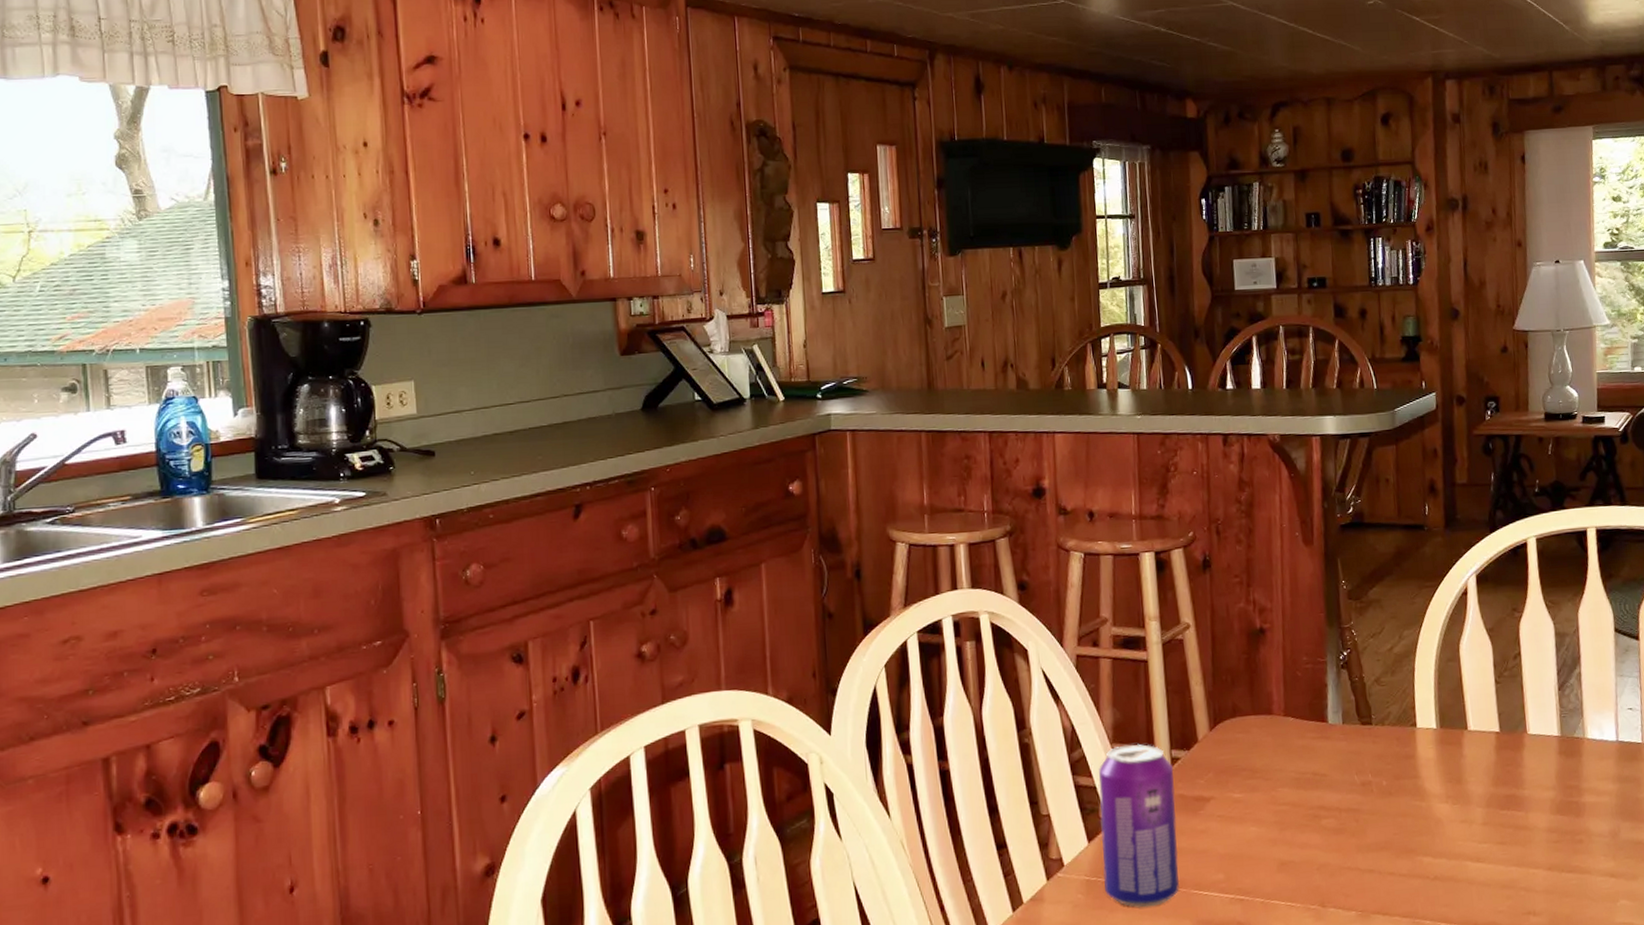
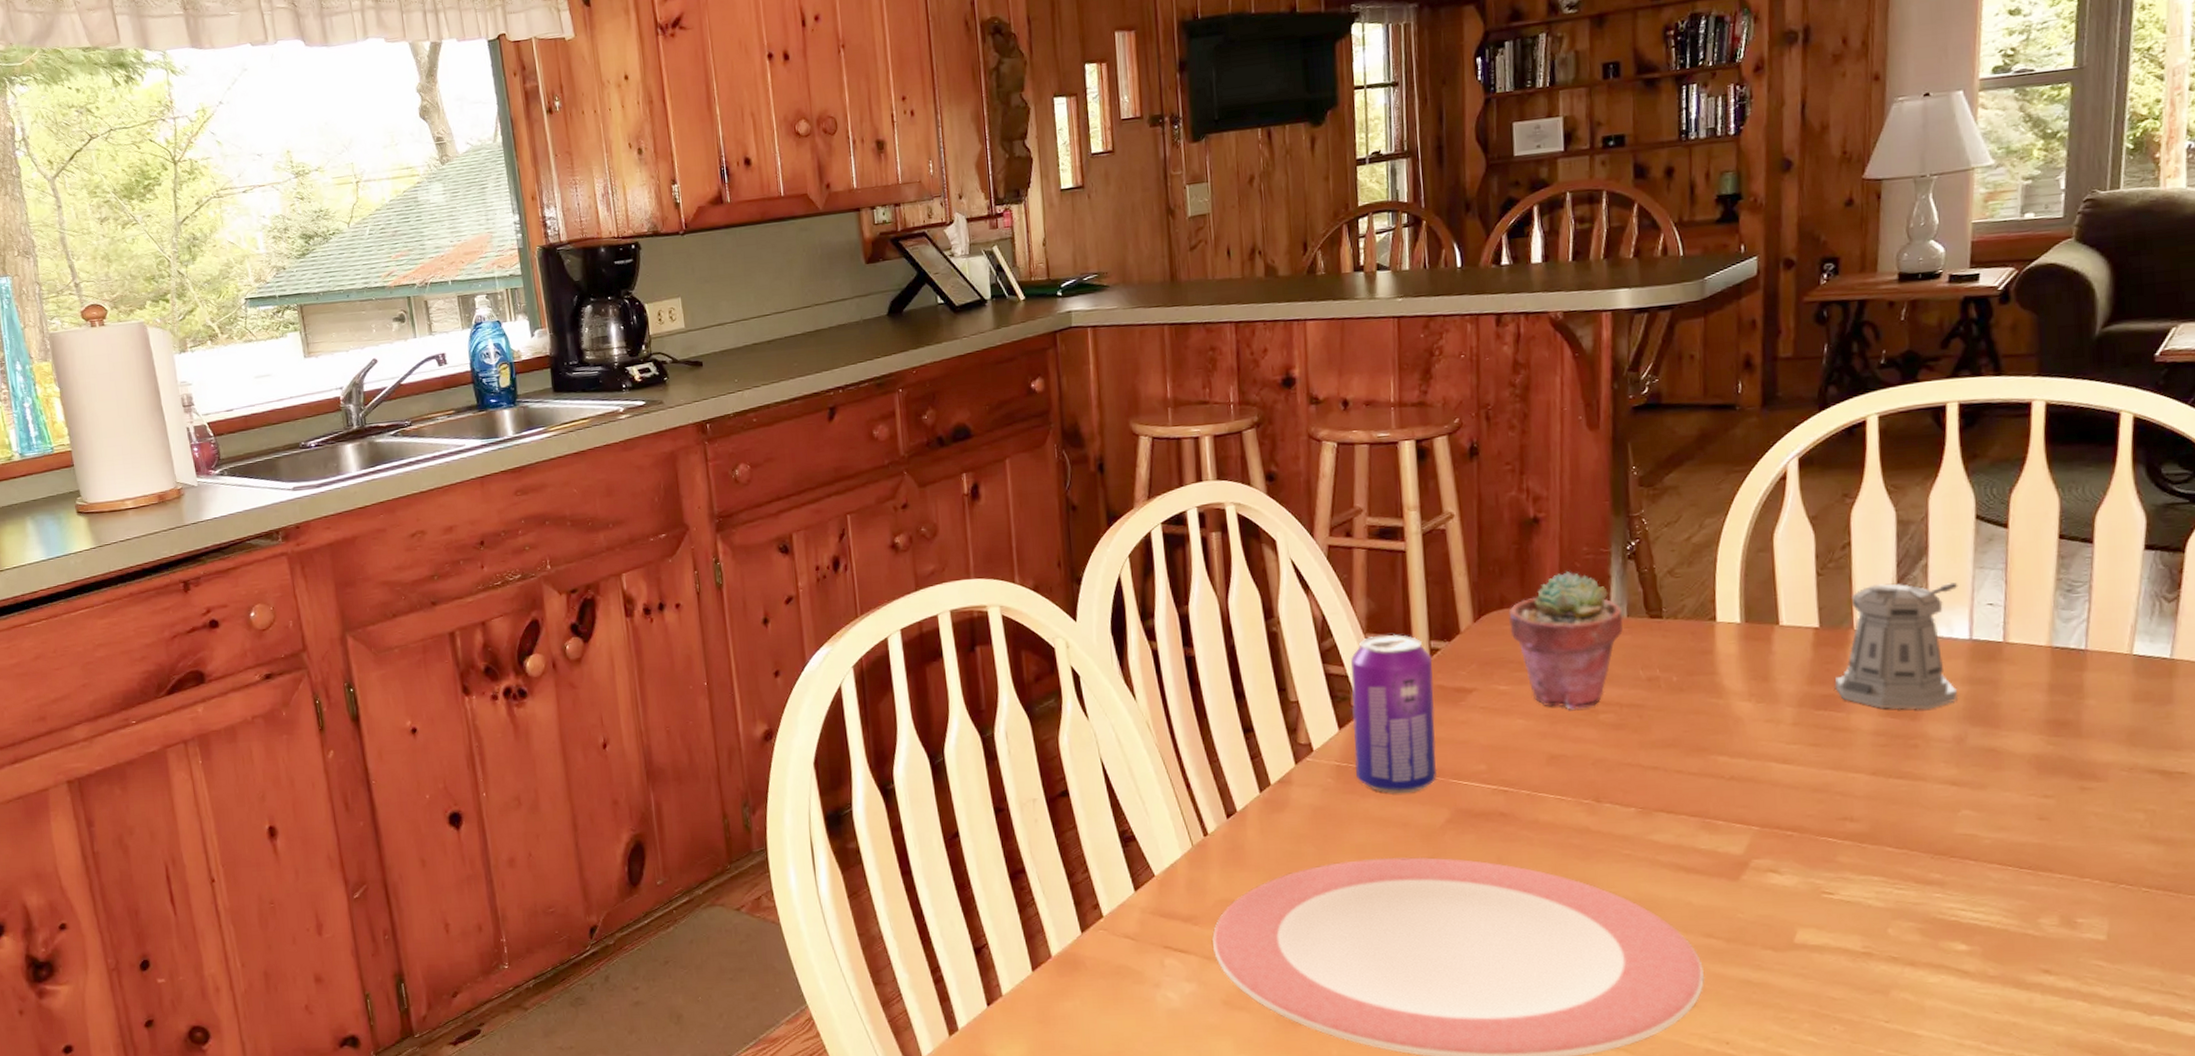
potted succulent: none [1240,679,1339,816] -> present [1509,570,1623,710]
pepper shaker: none [1514,689,1611,808] -> present [1834,582,1959,710]

